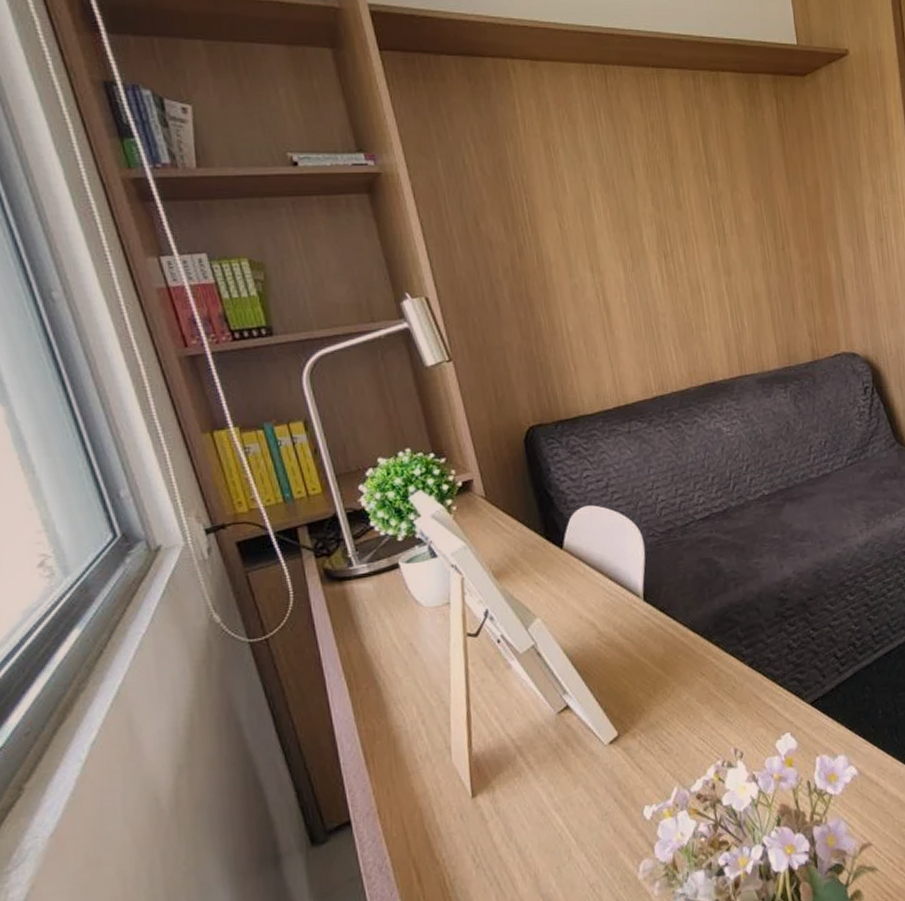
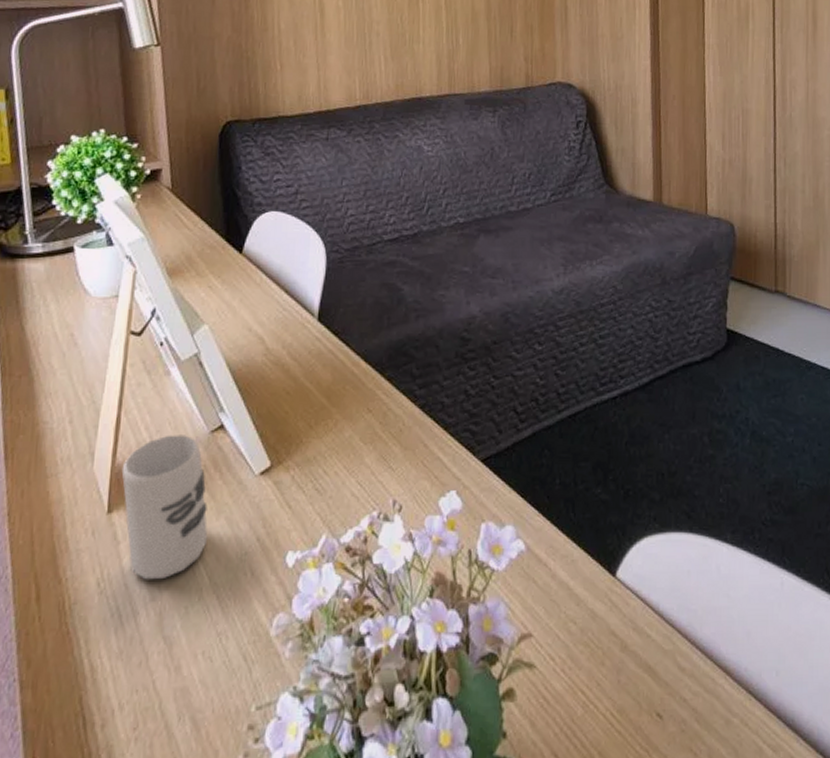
cup: none [479,719,569,850] -> present [121,435,208,580]

